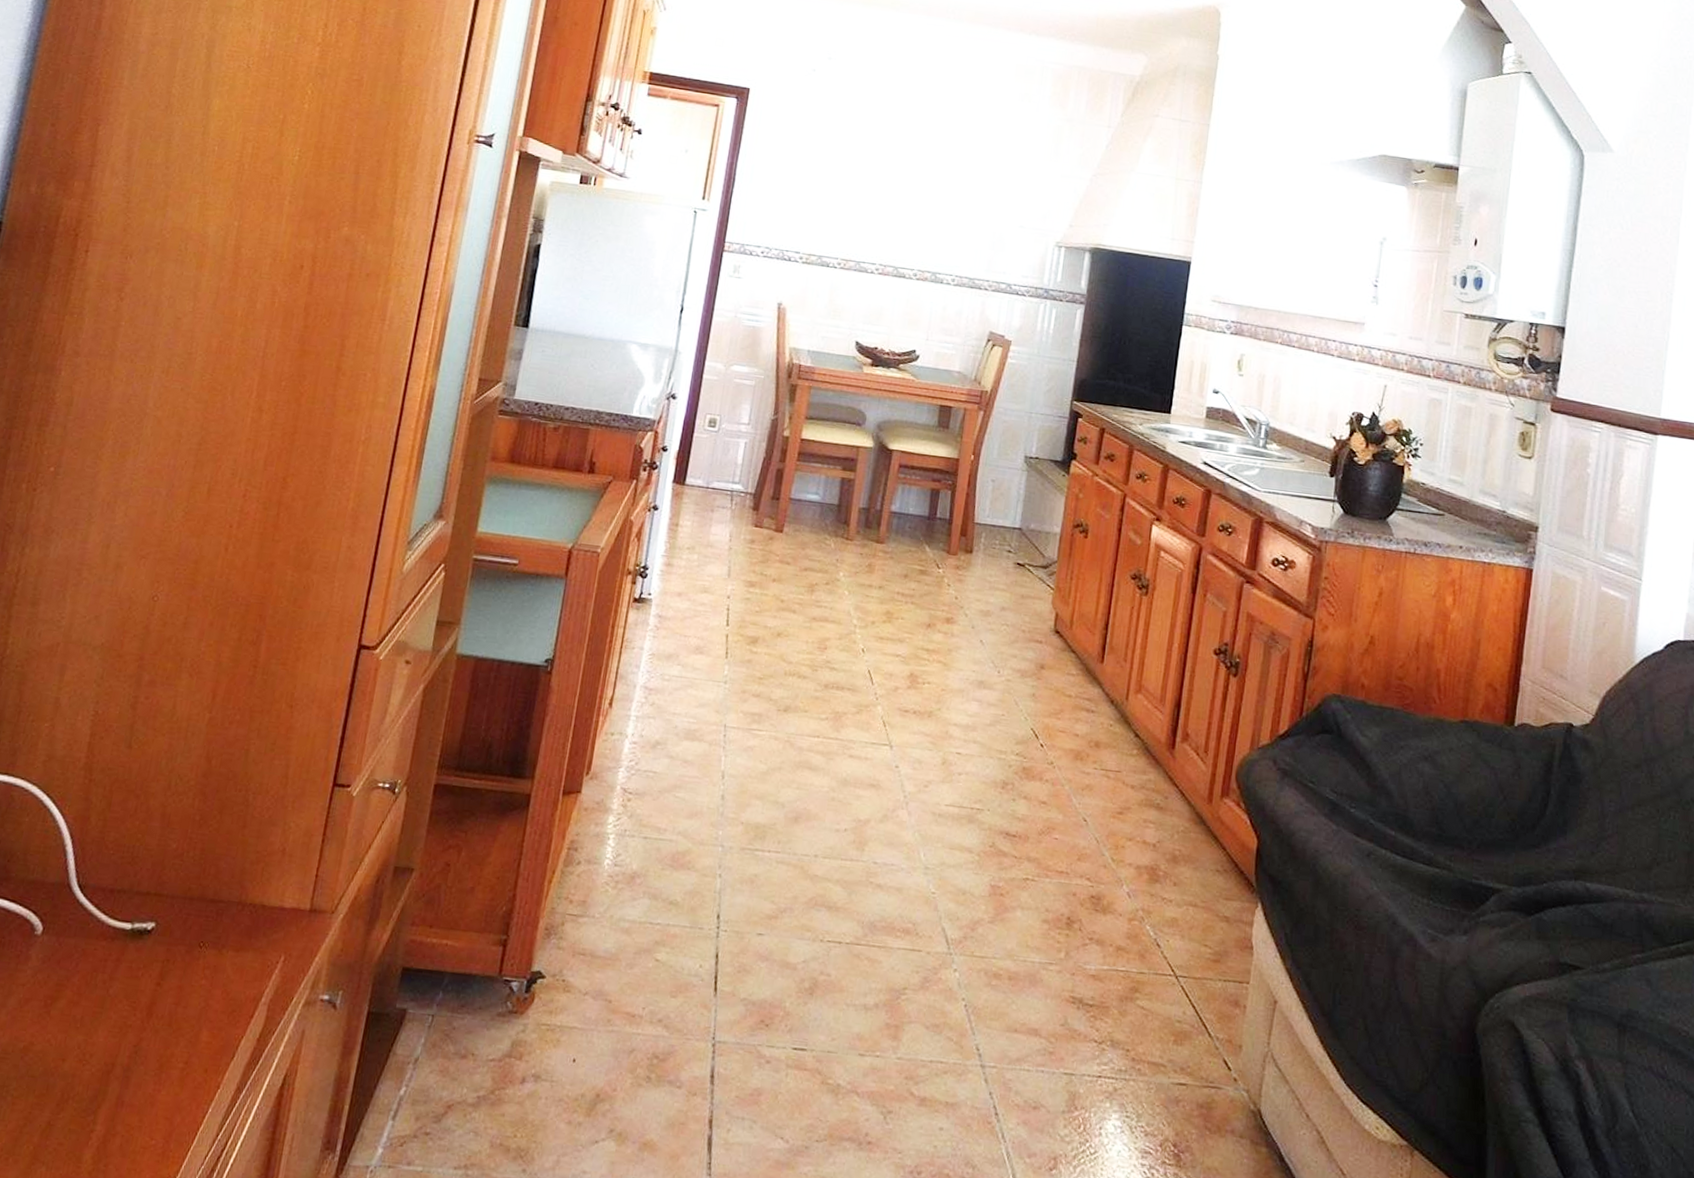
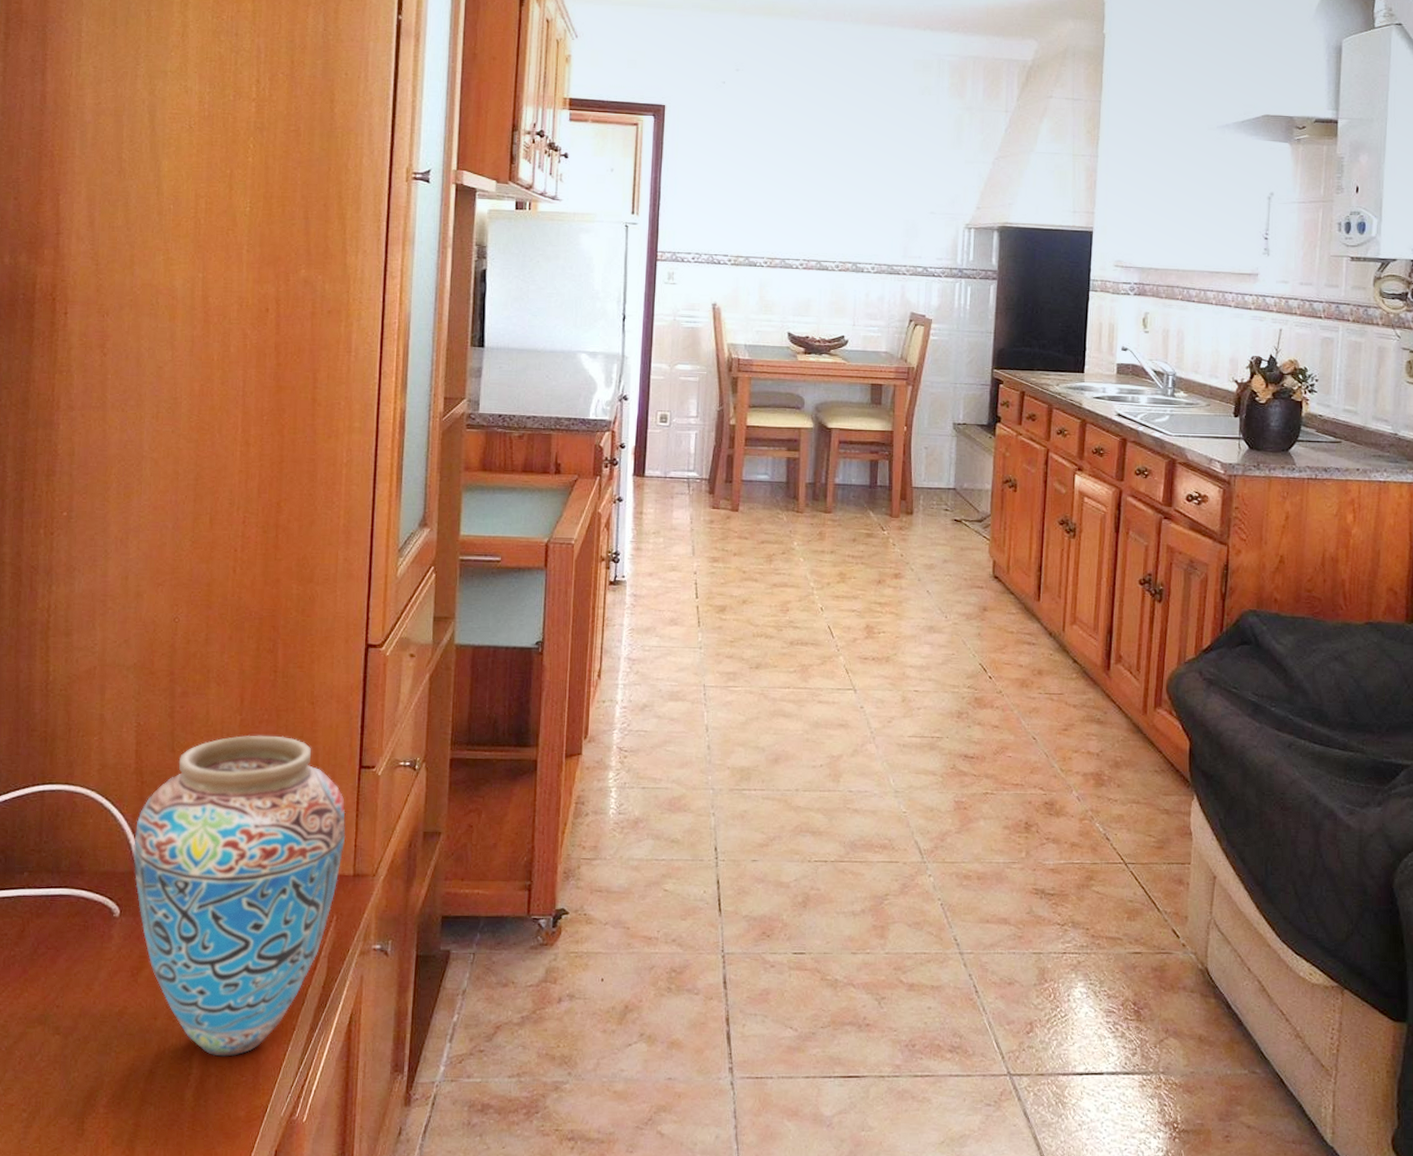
vase: none [64,736,312,1114] -> present [133,735,346,1057]

